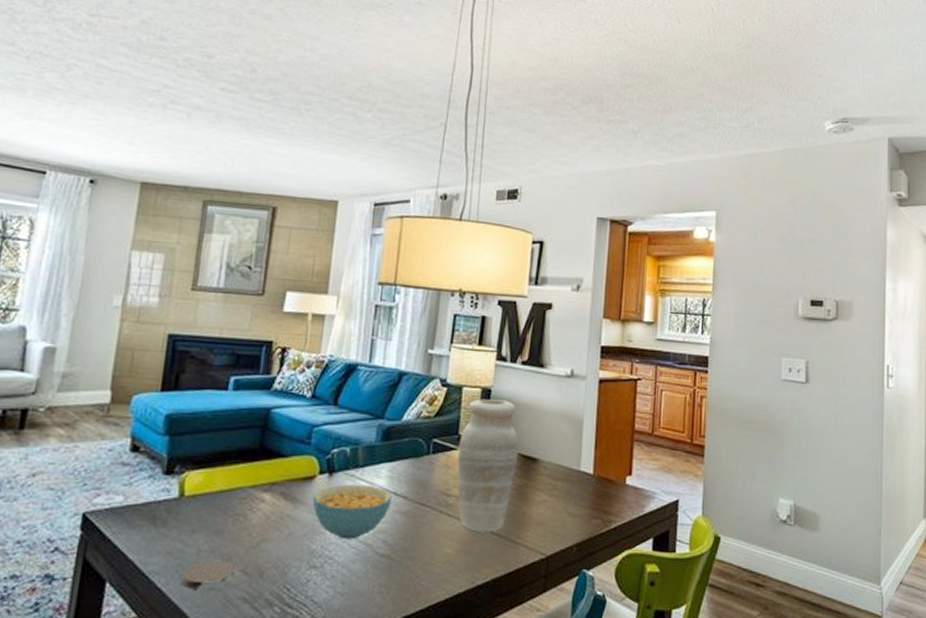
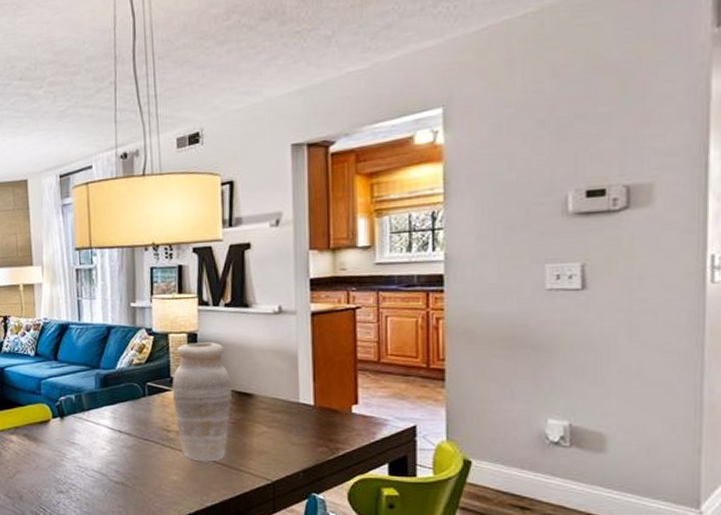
cereal bowl: present [312,484,392,540] -> none [50,425,118,470]

